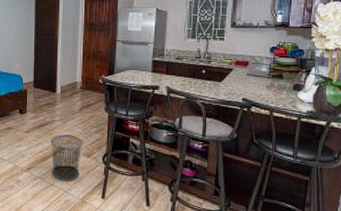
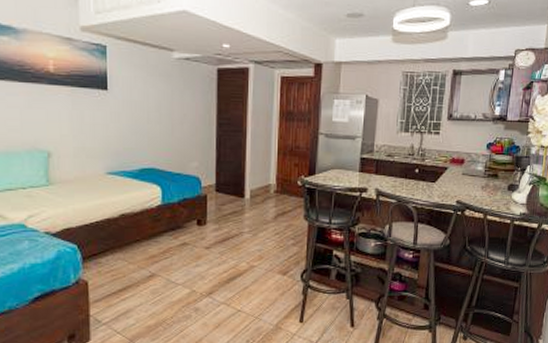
waste bin: present [51,134,83,181] -> none [238,249,278,305]

